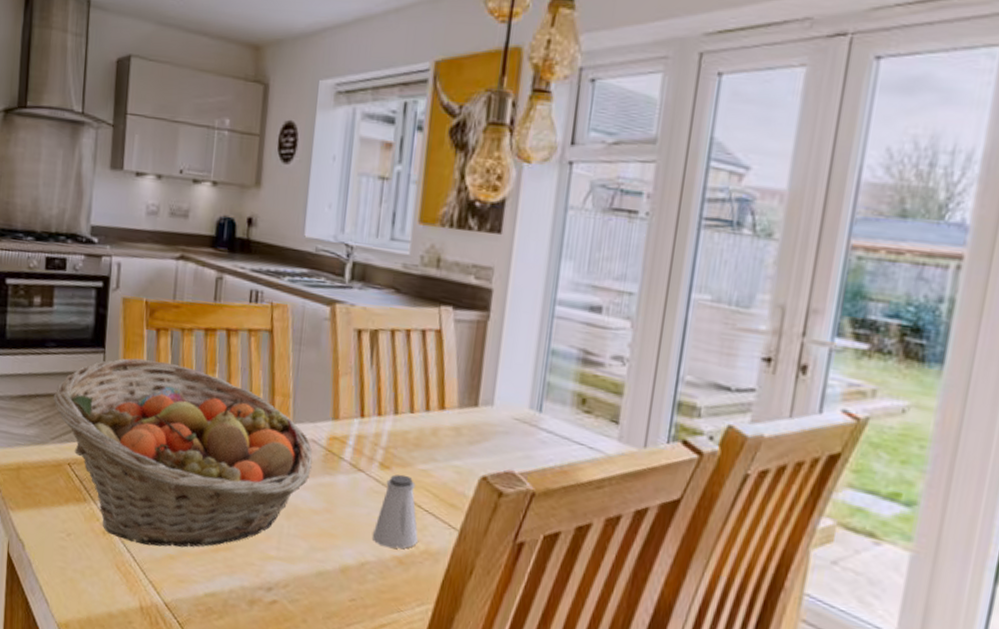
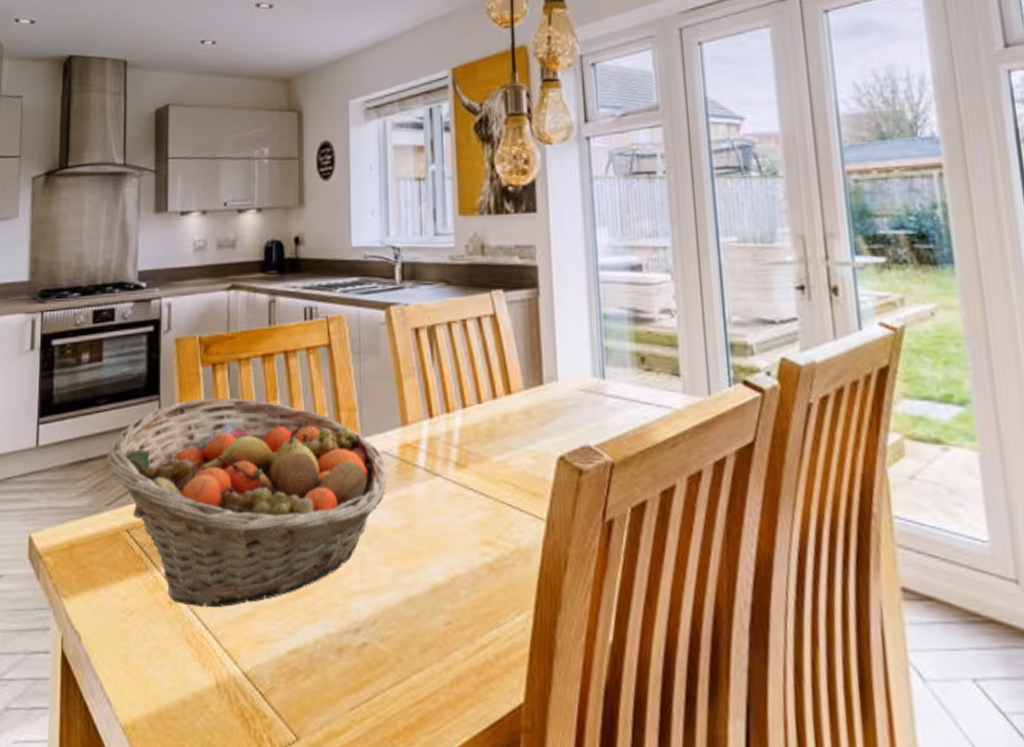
saltshaker: present [372,474,418,549] -> none [458,471,506,555]

